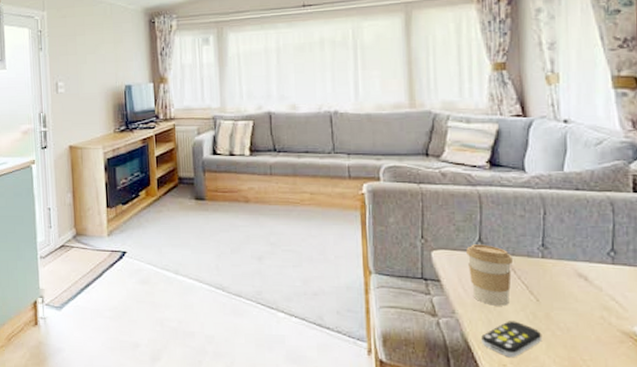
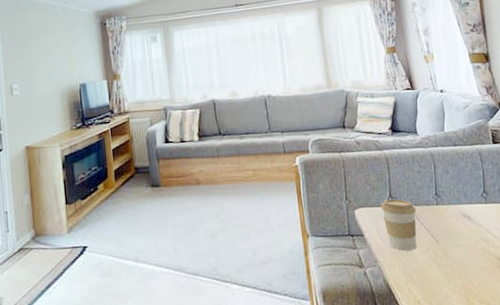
remote control: present [481,321,543,358] -> none [399,261,444,295]

